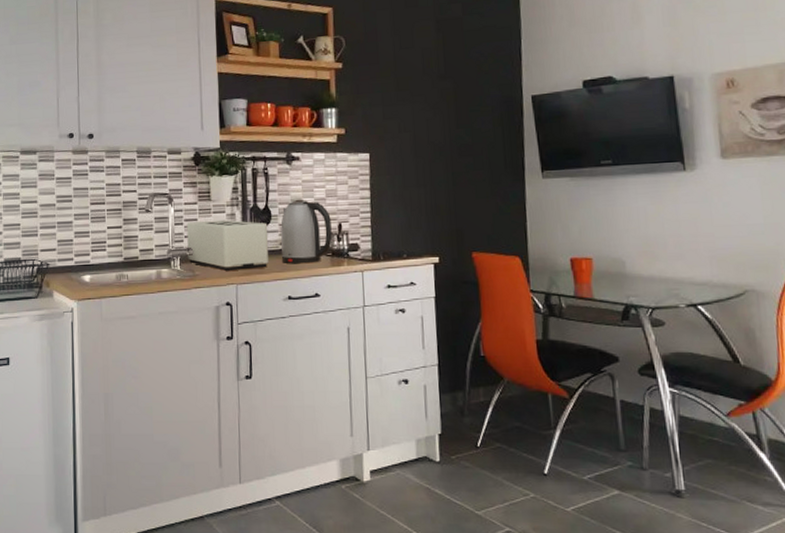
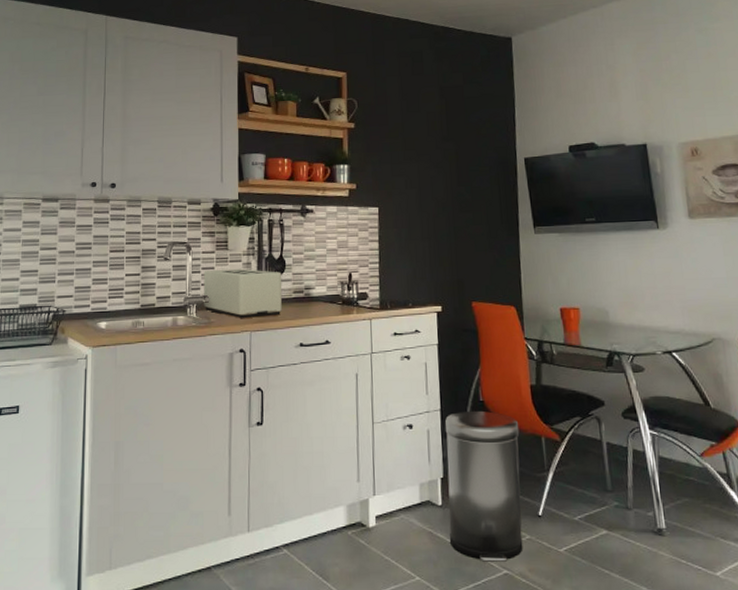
kettle: present [280,199,332,264] -> none [294,249,343,312]
pedal bin: none [443,366,527,521] -> present [445,410,523,563]

